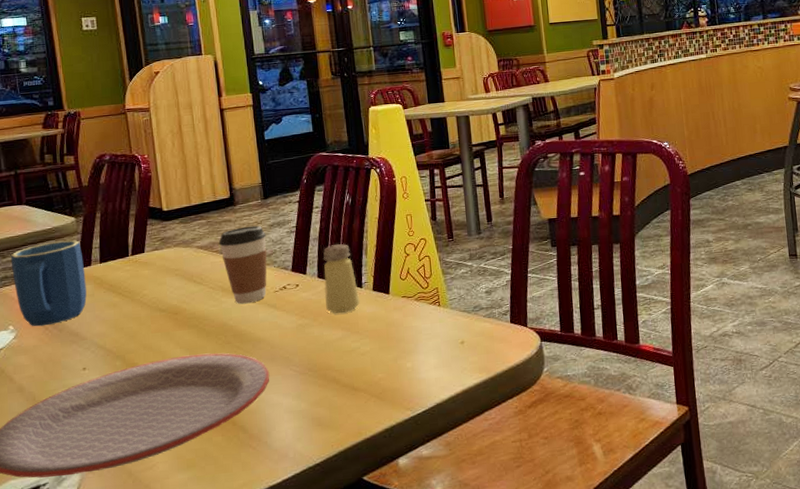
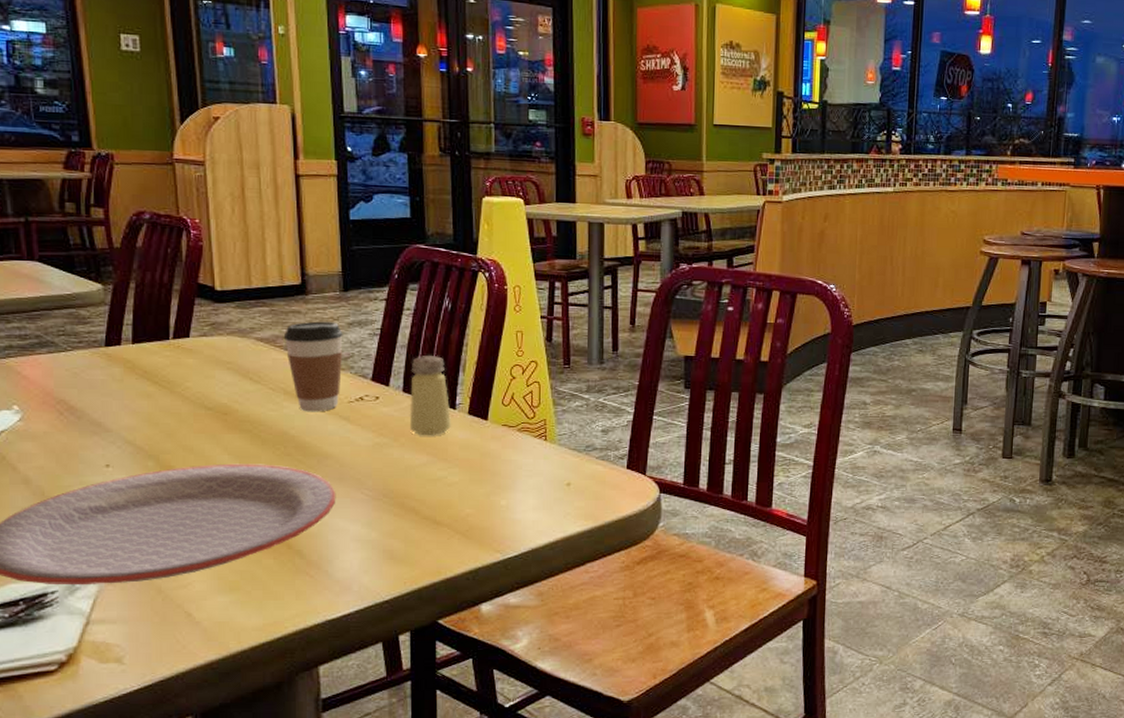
mug: present [10,239,87,327] -> none [17,310,114,410]

